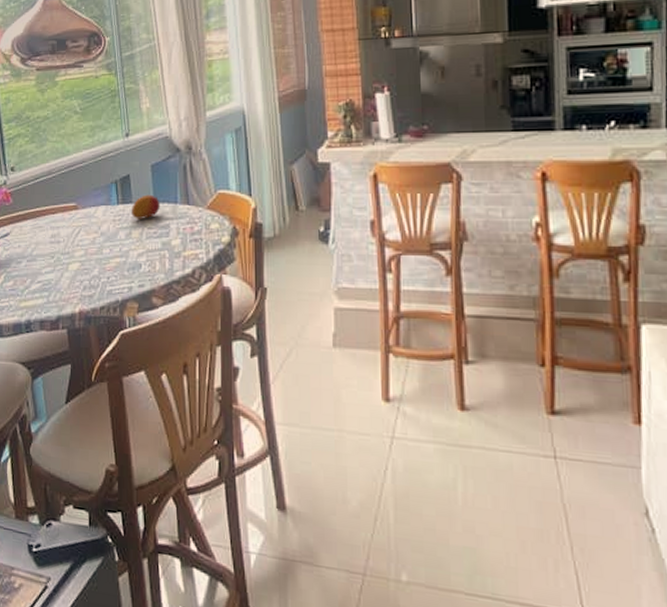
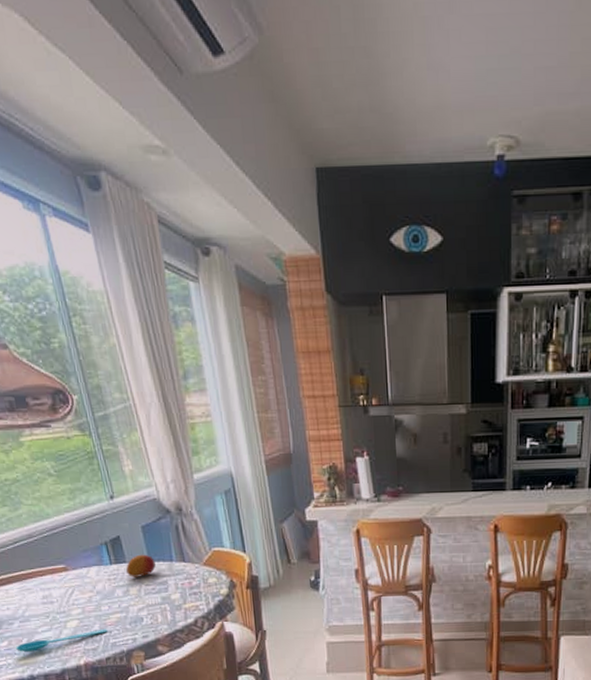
spoon: none [20,273,106,294] -> present [16,628,108,652]

